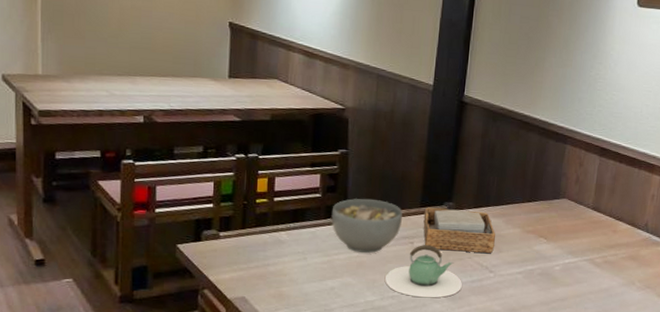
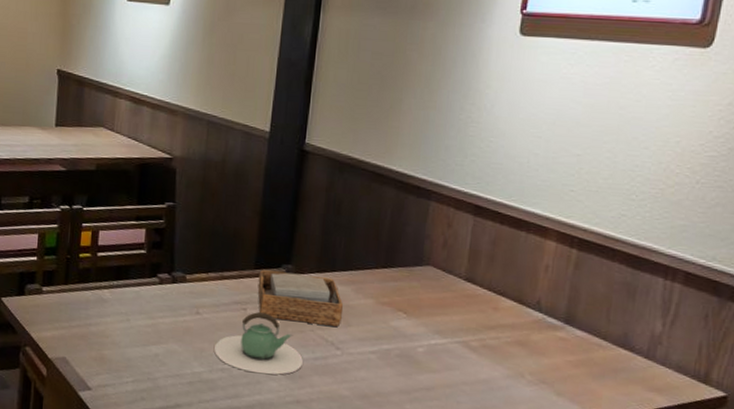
soup bowl: present [331,198,402,253] -> none [156,256,234,318]

